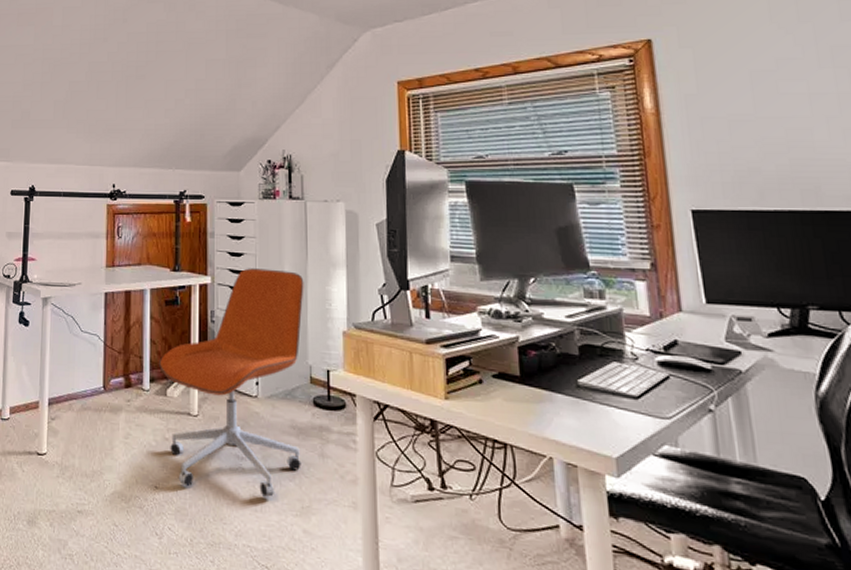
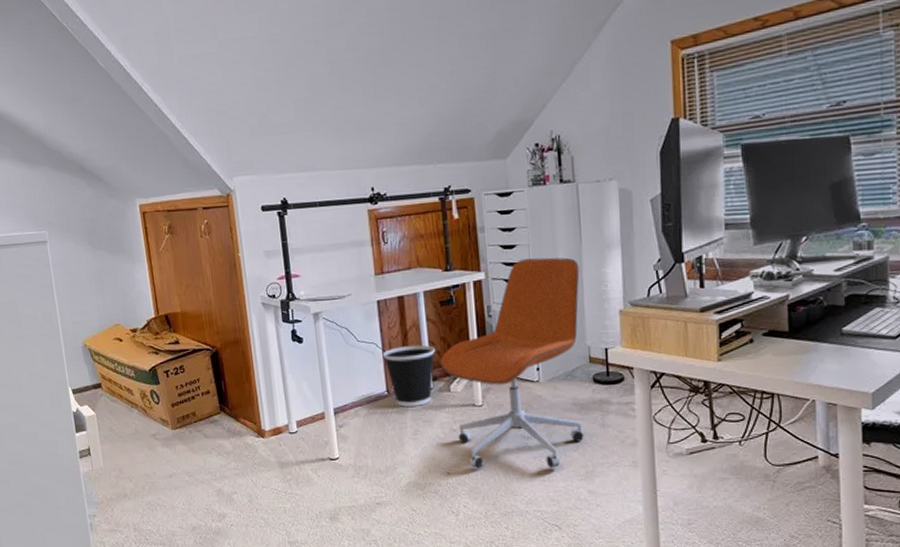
wastebasket: none [103,341,155,408] -> present [382,345,435,407]

